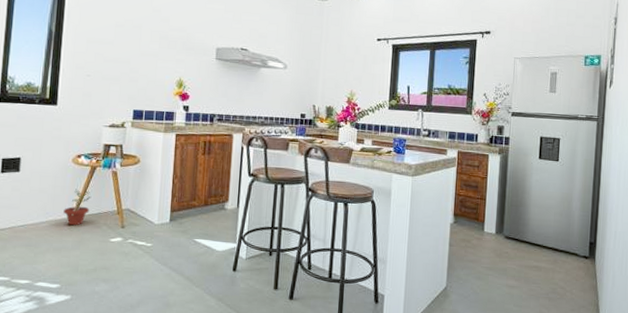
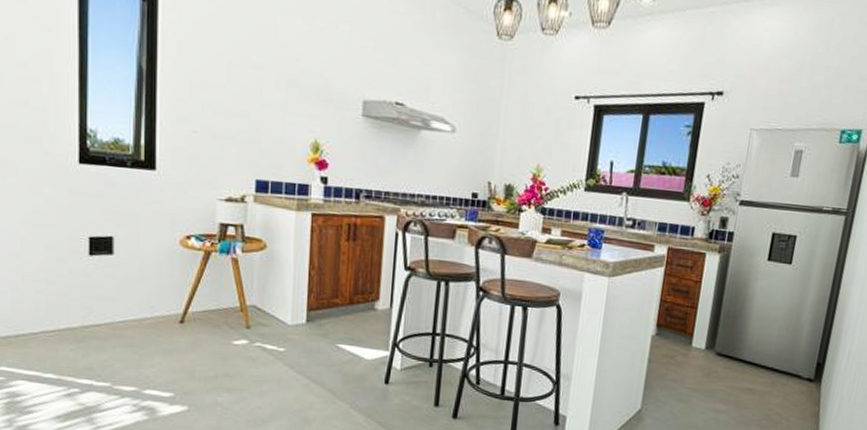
potted plant: present [63,189,92,226] -> none [172,278,207,324]

